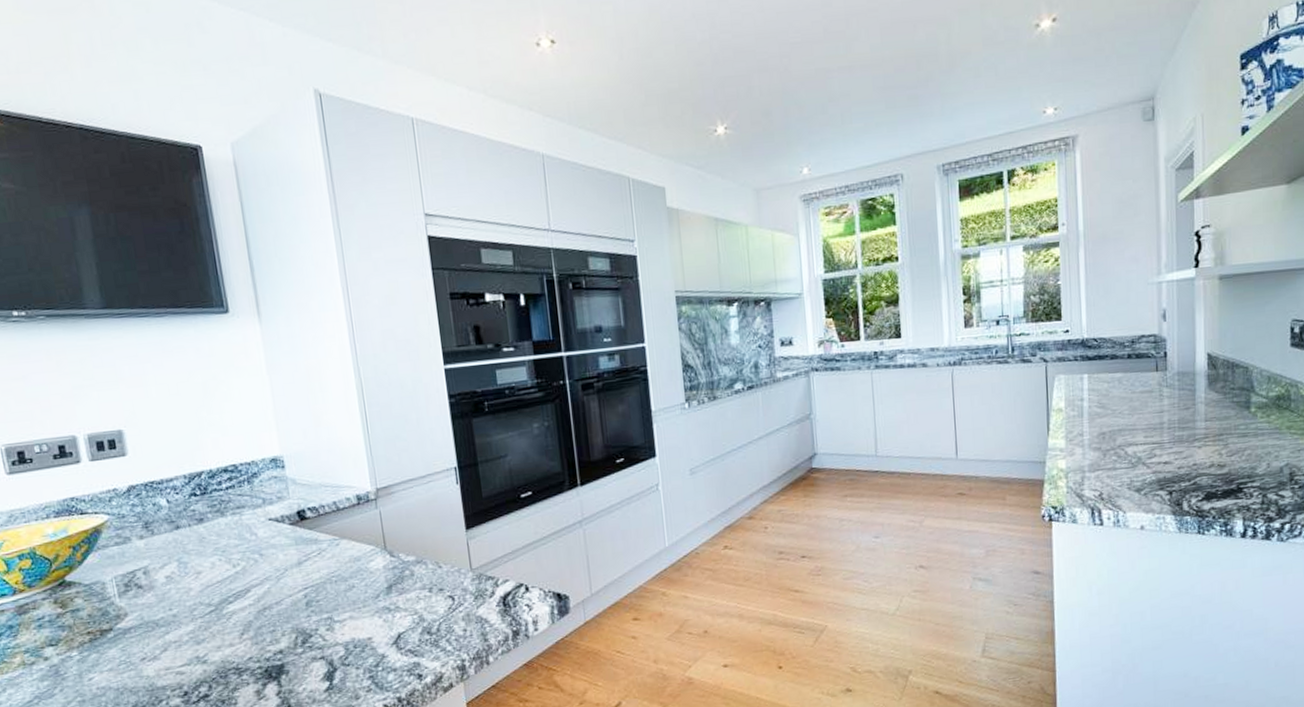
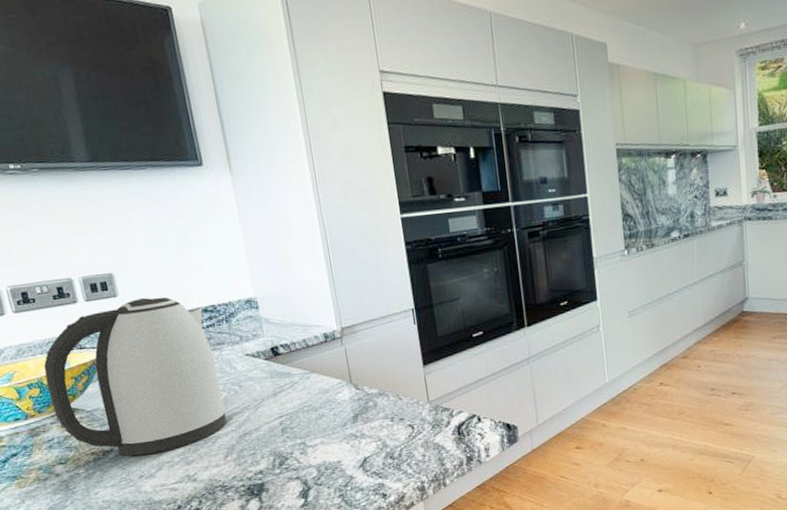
kettle: none [38,455,244,636] -> present [43,297,227,457]

